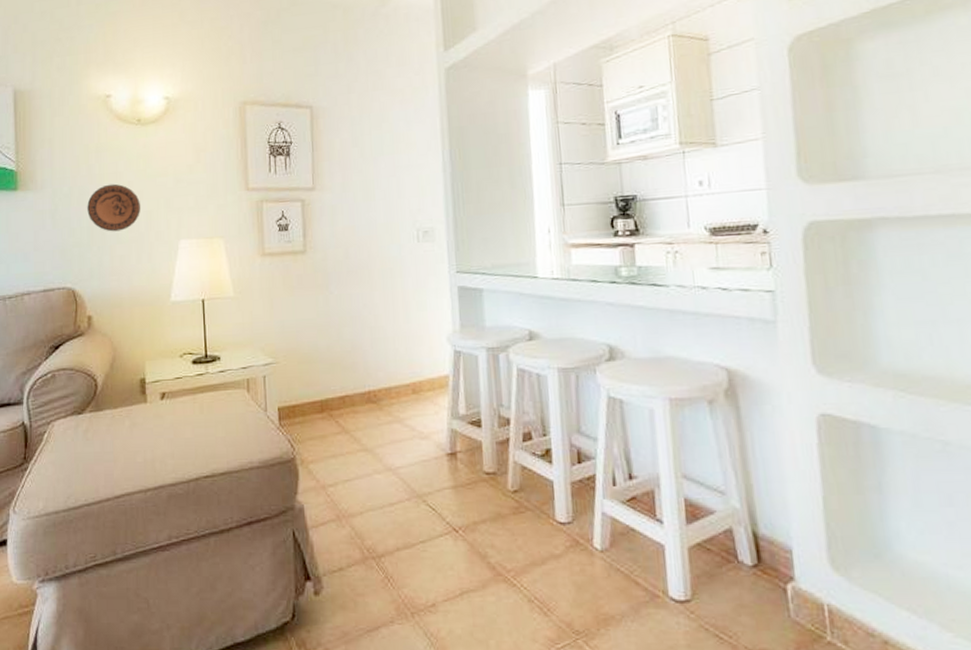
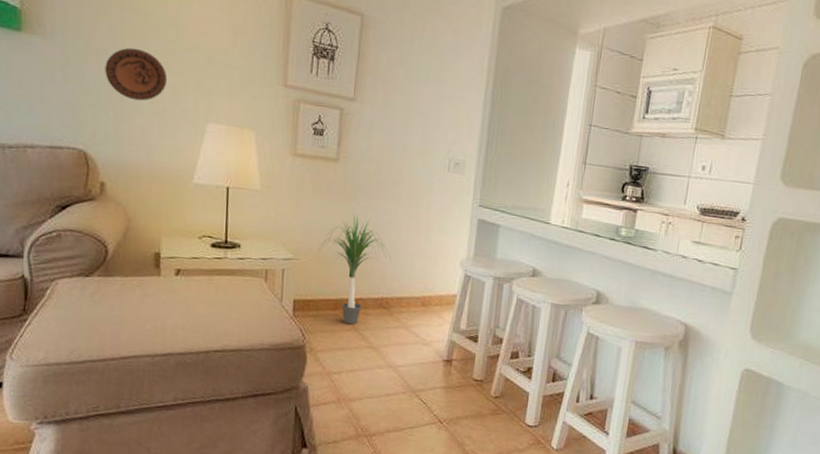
potted plant: none [295,304,372,427] -> present [316,214,391,325]

